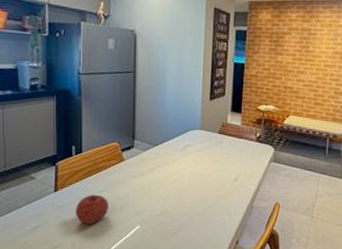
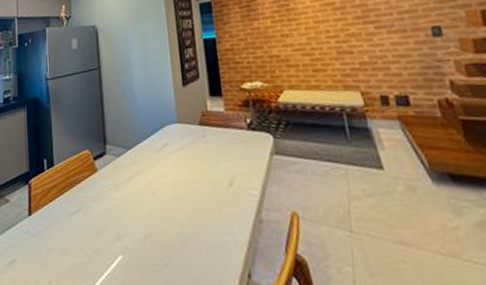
fruit: present [75,194,108,224] -> none [50,216,85,255]

